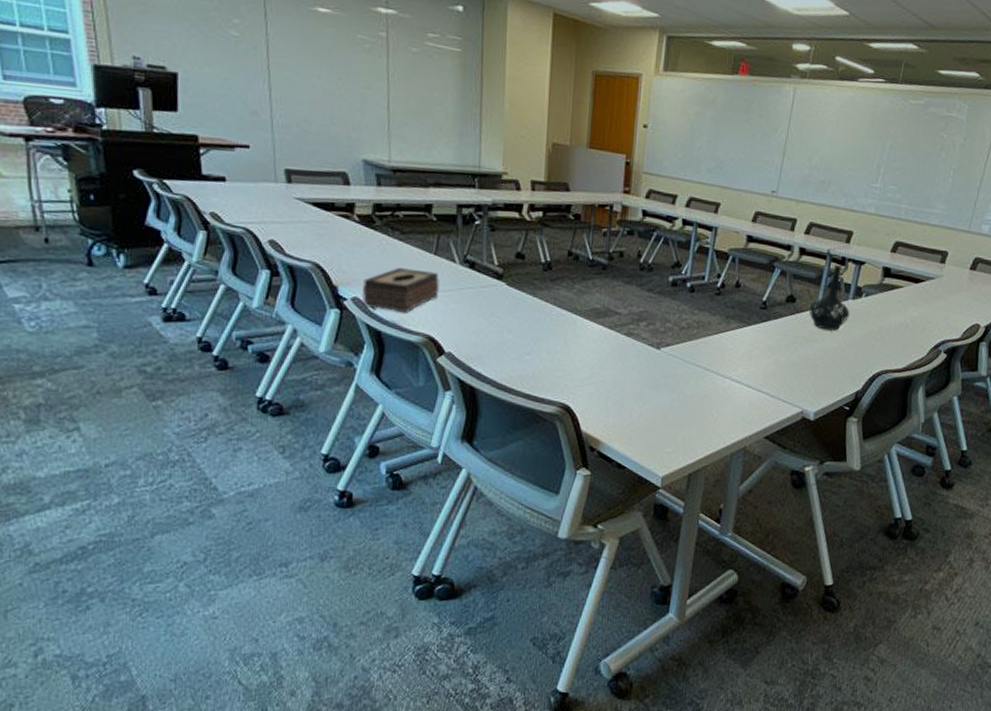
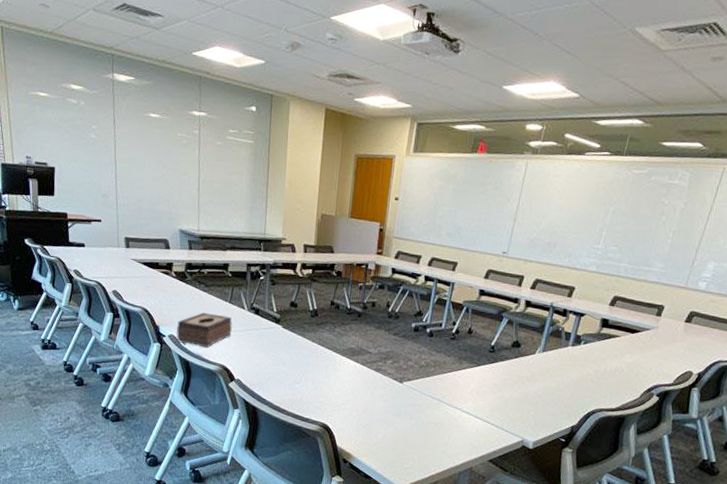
bottle: present [809,264,850,331] -> none [532,315,569,373]

